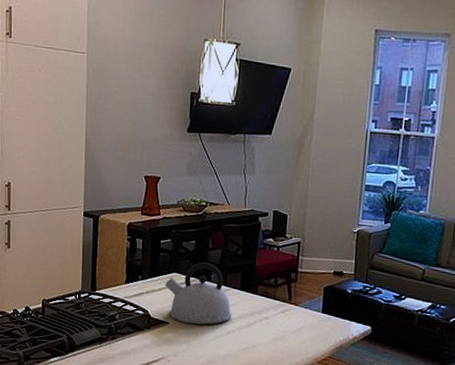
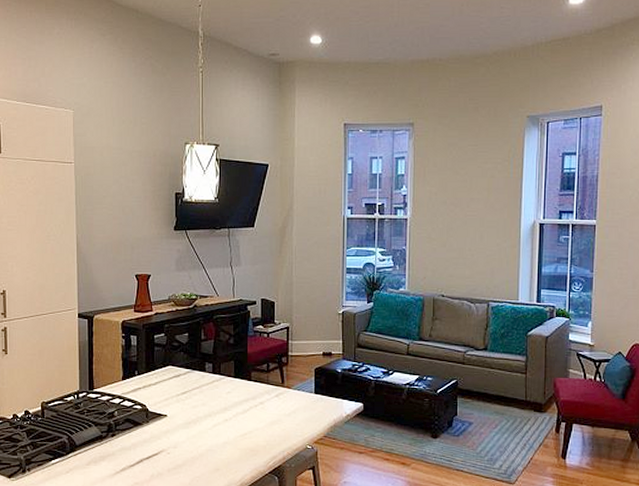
kettle: present [164,262,232,325] -> none [160,353,228,414]

